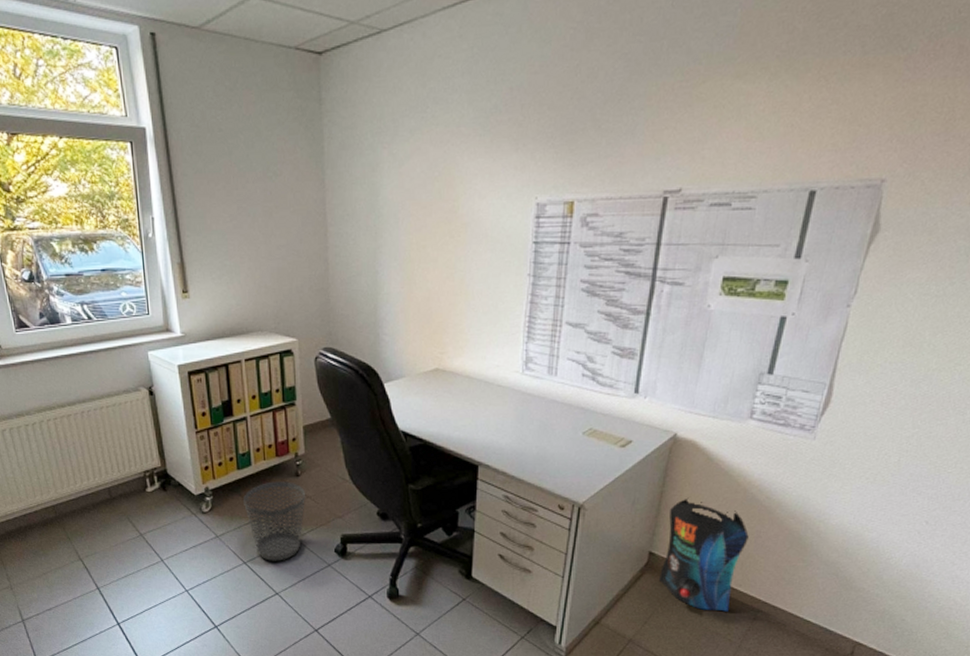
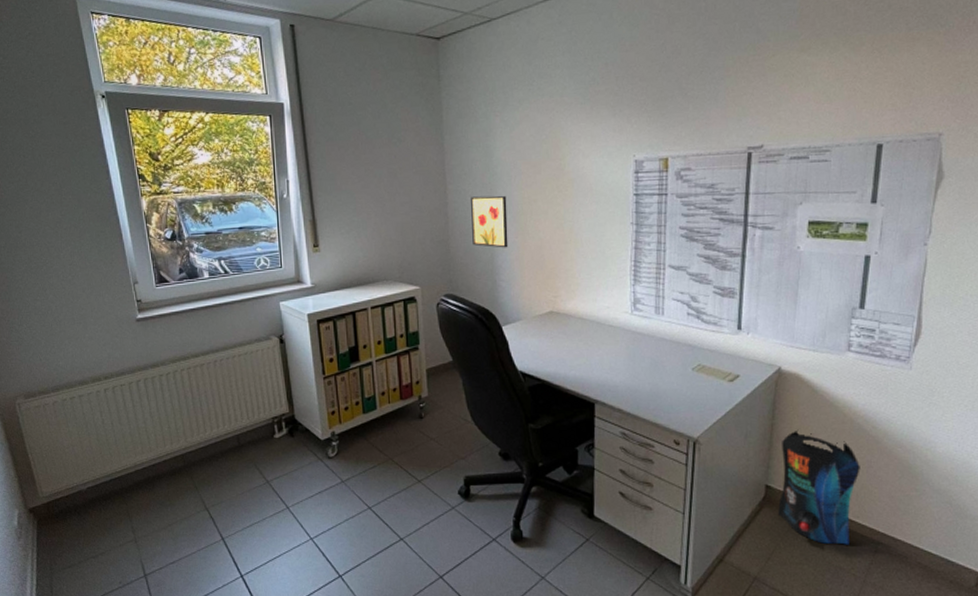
wastebasket: present [243,481,305,561] -> none [369,424,429,505]
wall art: none [354,240,393,299] -> present [471,195,508,248]

